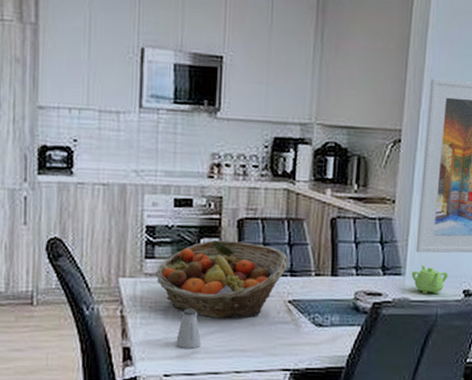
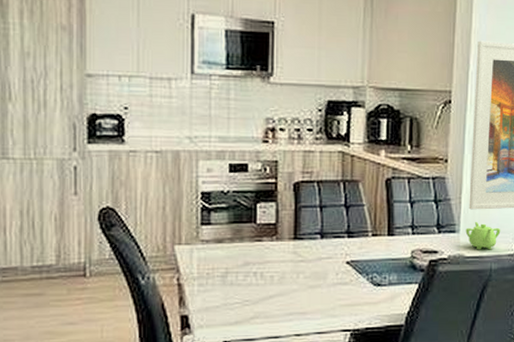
fruit basket: present [155,240,288,319] -> none [212,204,345,283]
saltshaker: present [176,309,201,349] -> none [235,274,260,314]

